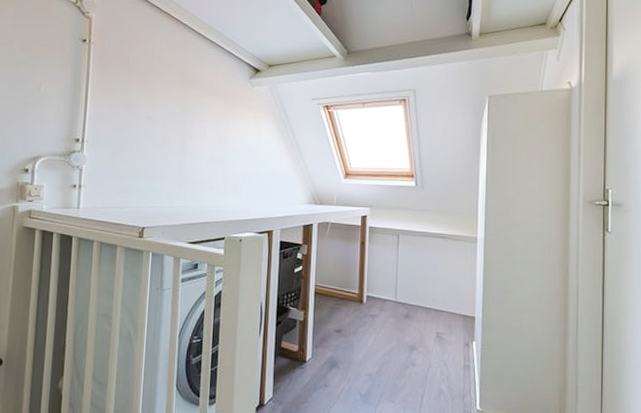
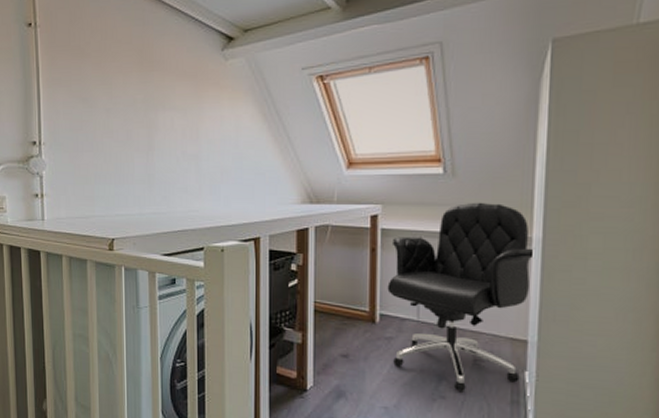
office chair: none [373,209,478,360] -> present [387,202,533,393]

